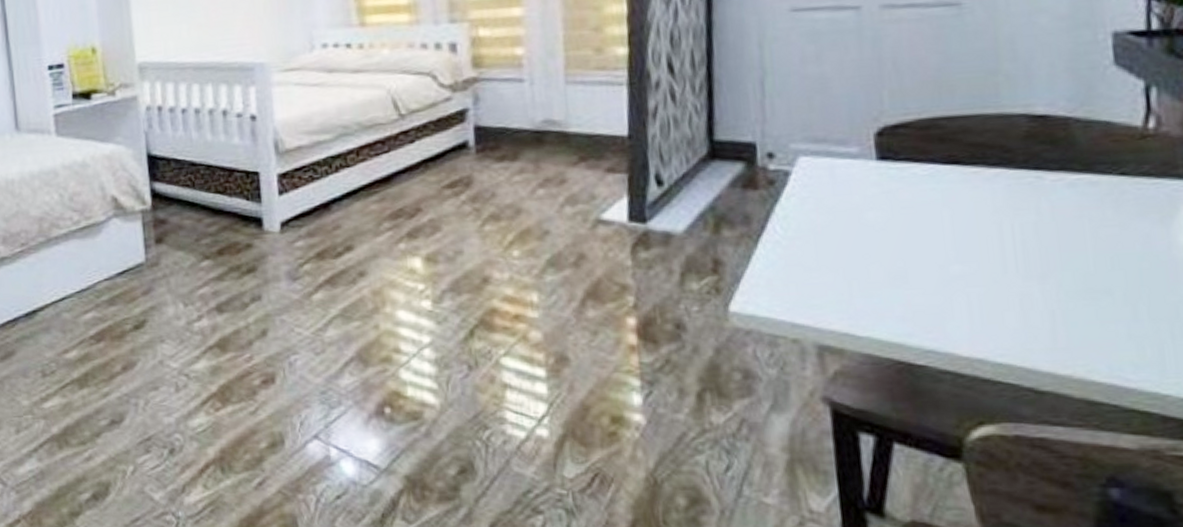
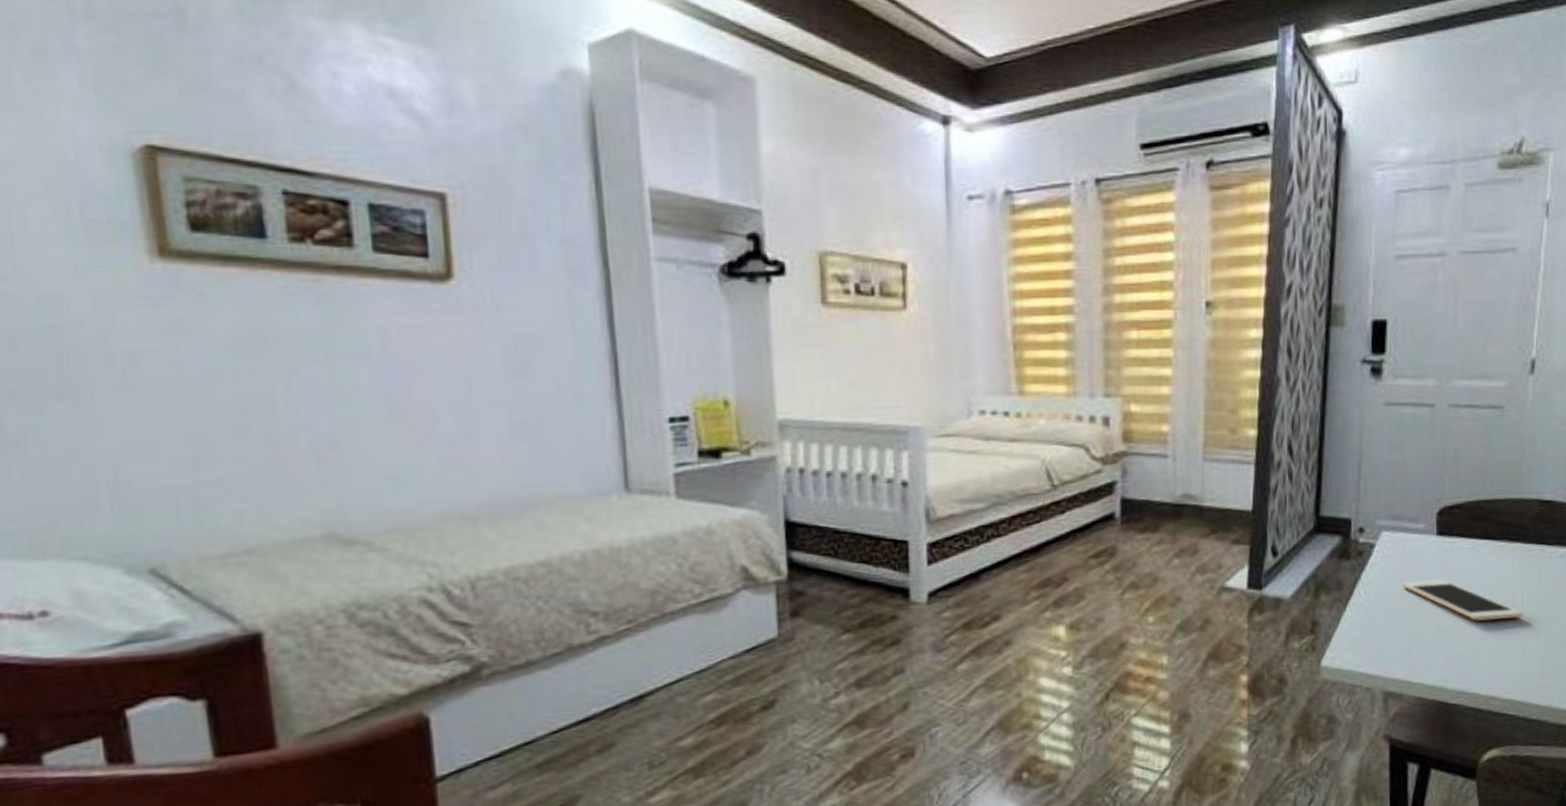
cell phone: none [831,213,1016,265] -> present [1402,579,1522,622]

